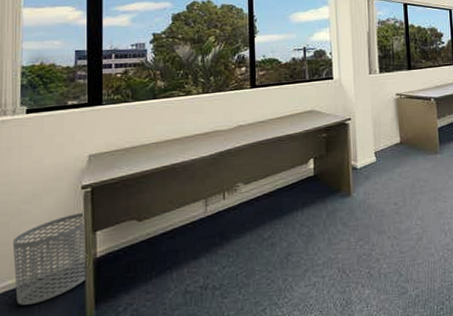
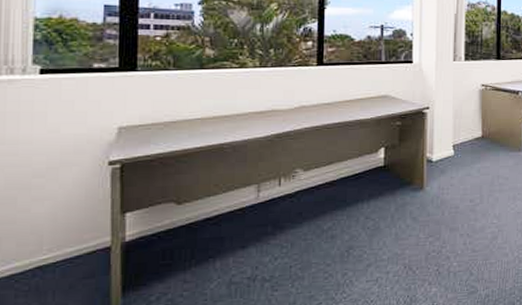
waste bin: present [12,212,88,305] -> none [20,190,114,291]

